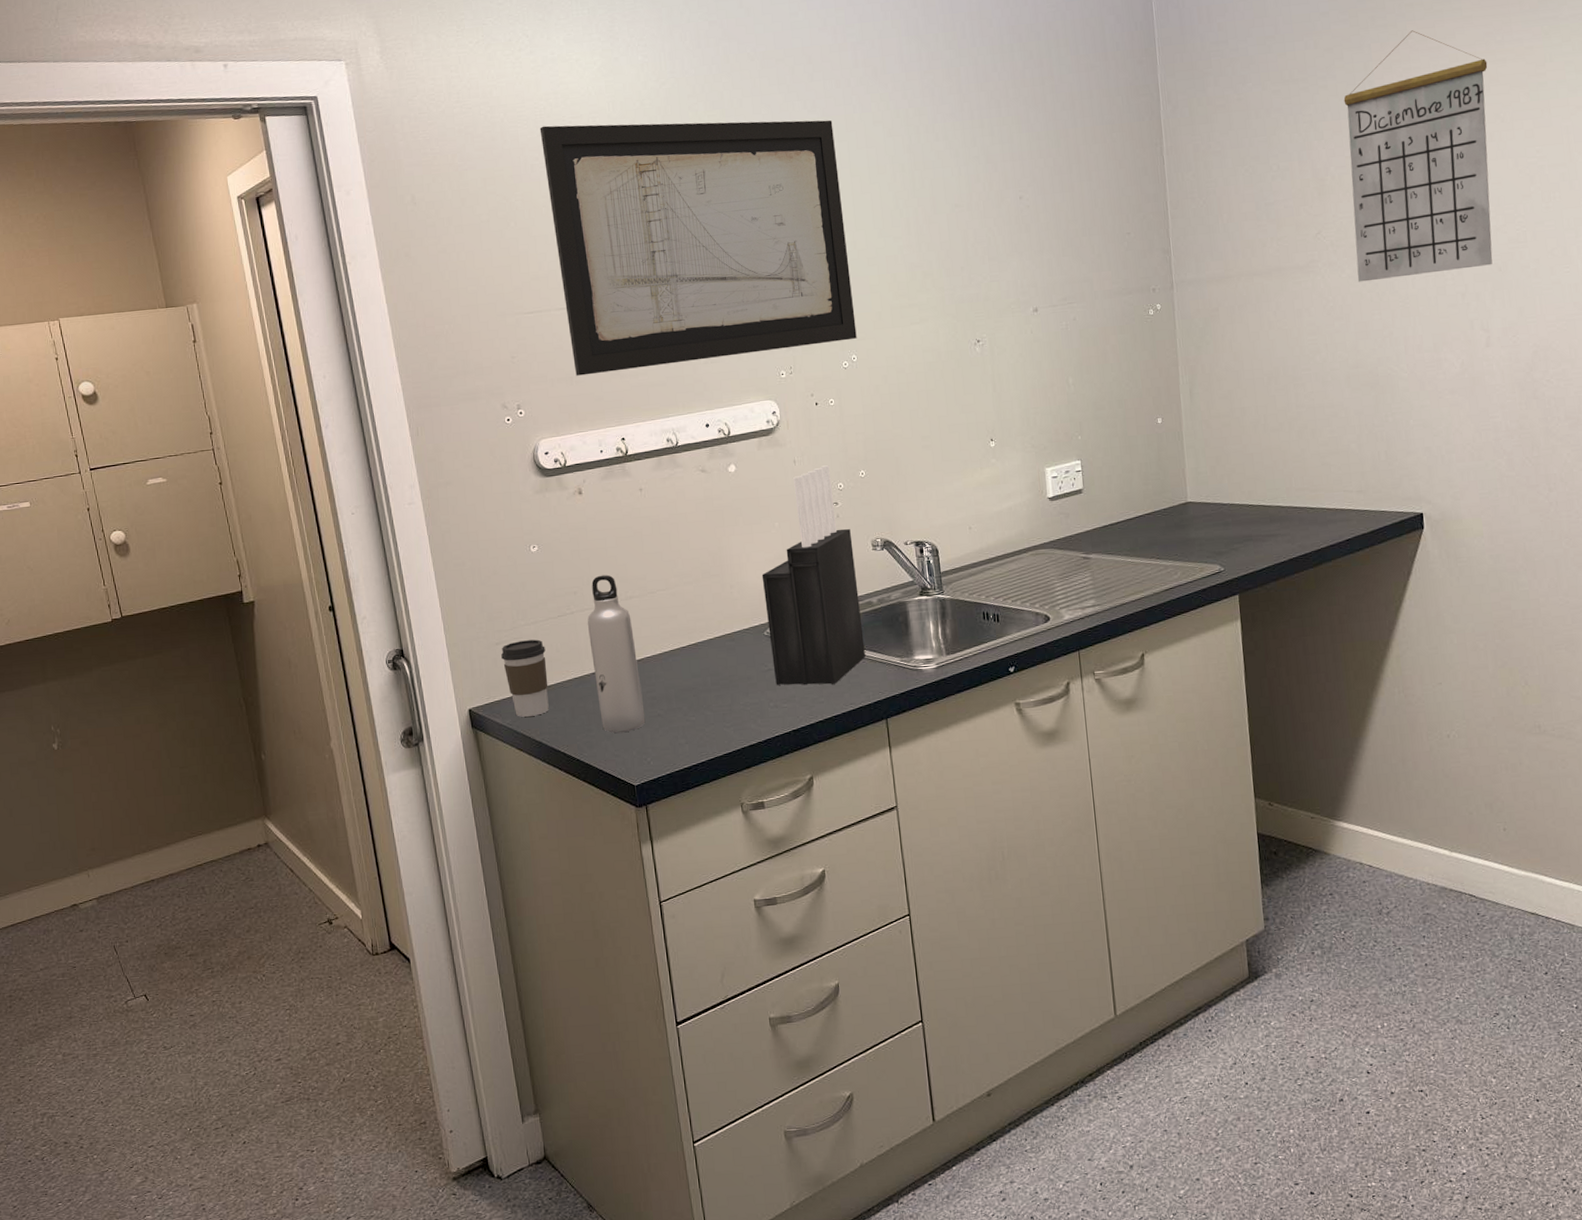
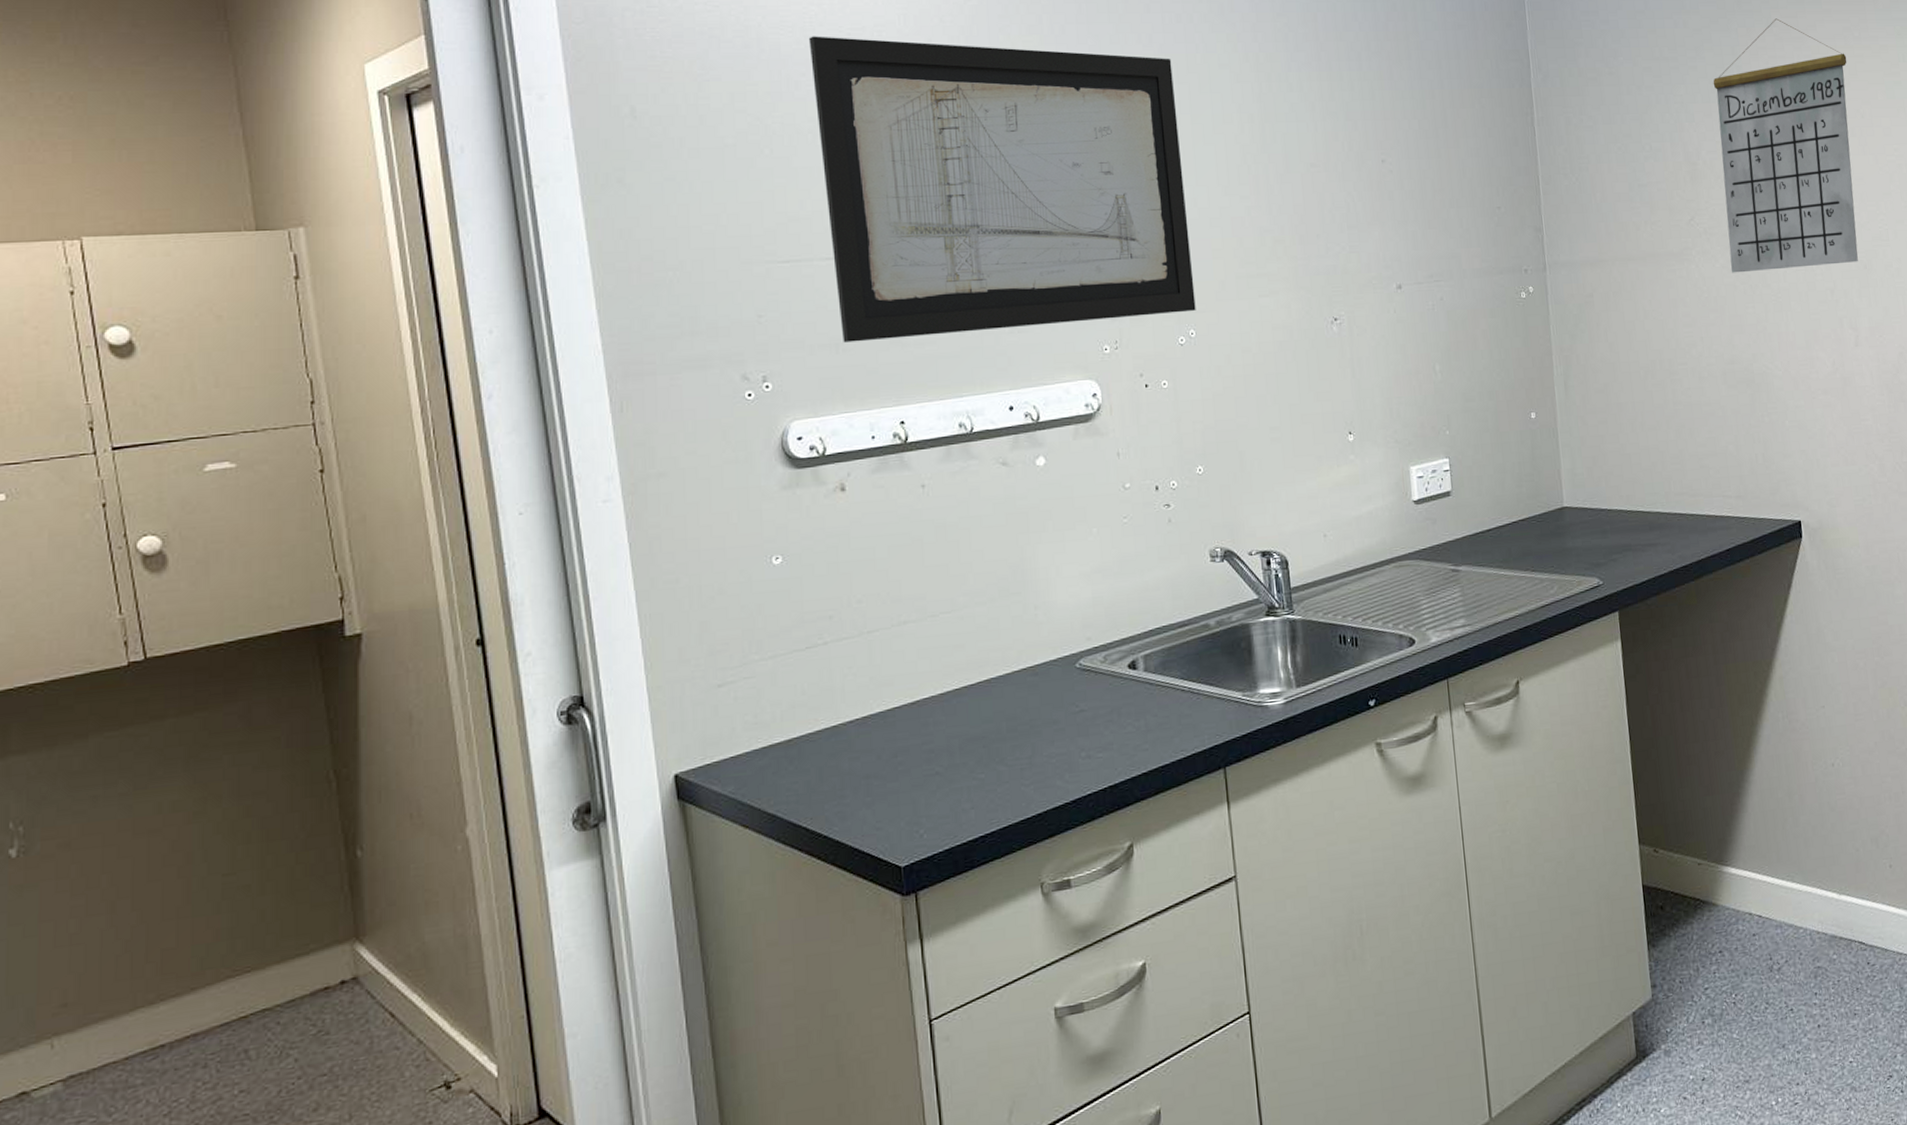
coffee cup: present [501,639,549,717] -> none [724,678,789,783]
water bottle: present [587,574,646,733] -> none [845,593,919,799]
knife block: present [761,465,865,685] -> none [1074,459,1200,730]

